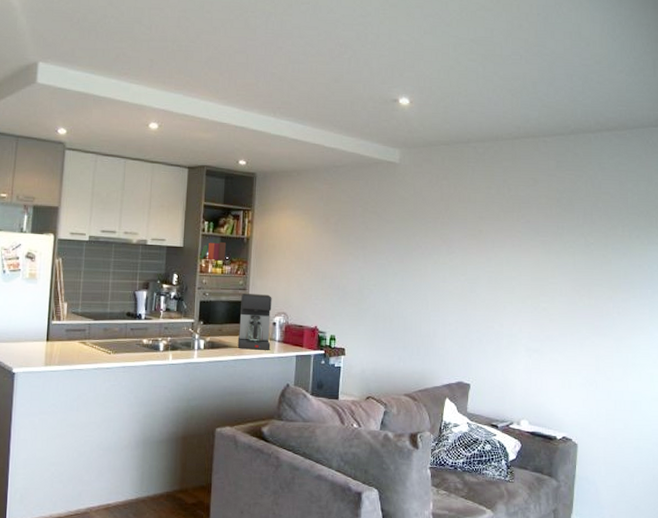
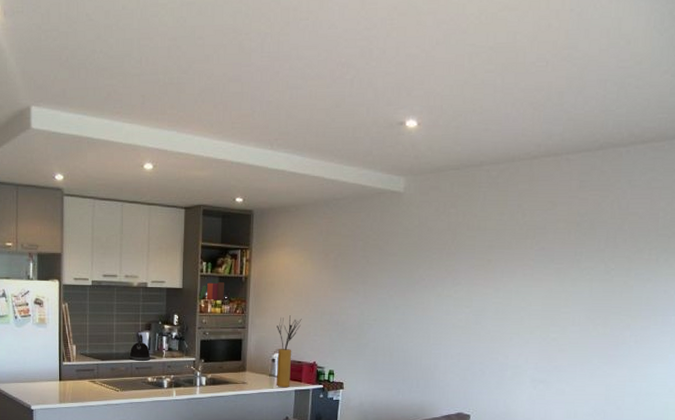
kettle: none [124,294,147,322] -> present [129,335,151,361]
coffee maker: present [237,292,272,350] -> none [238,331,271,385]
vase: none [277,278,303,353] -> present [277,315,302,388]

